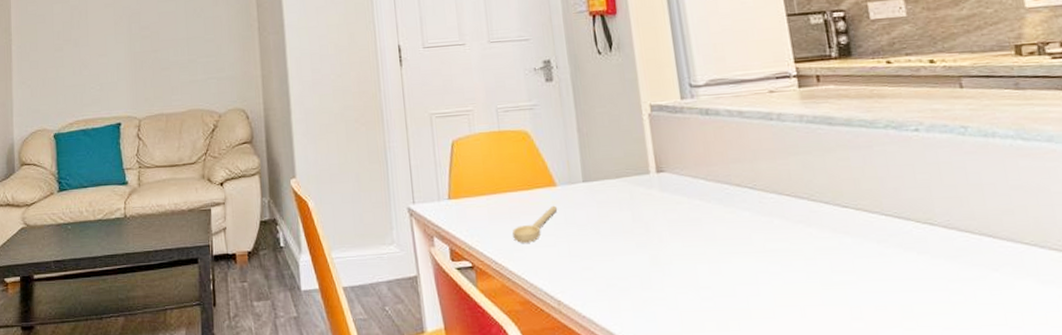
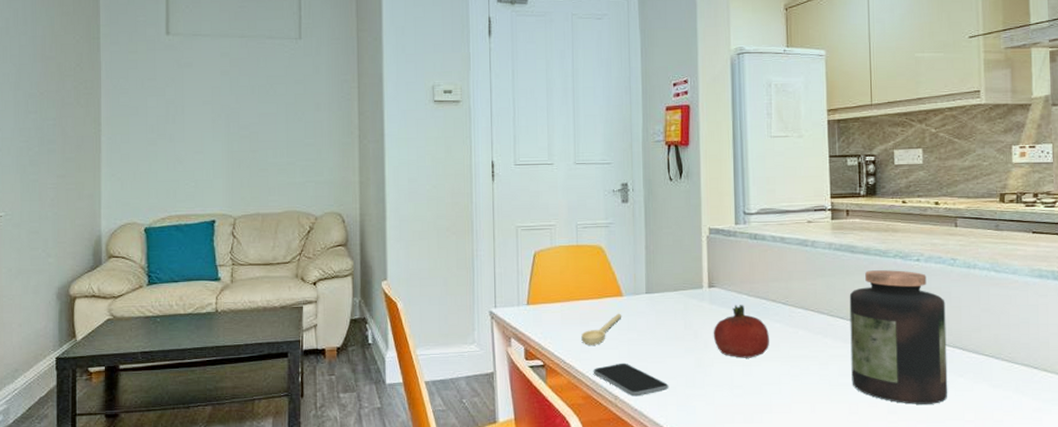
smartphone: none [529,262,621,301] -> present [593,362,669,397]
fruit: none [667,191,739,254] -> present [713,305,769,358]
jar: none [832,143,981,307] -> present [849,270,948,404]

